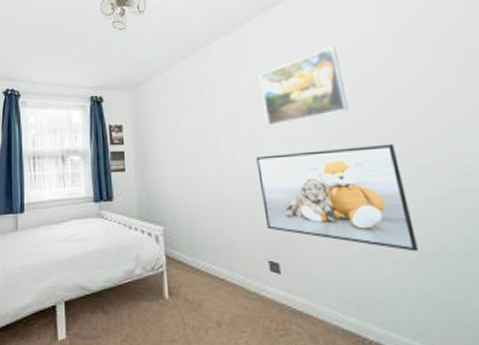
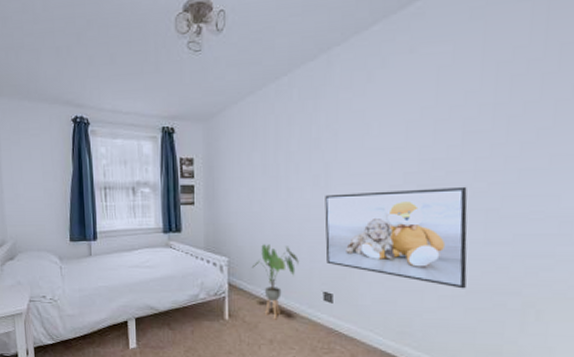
house plant: none [188,210,238,297] -> present [251,244,299,320]
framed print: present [259,46,349,126] -> none [340,78,429,164]

